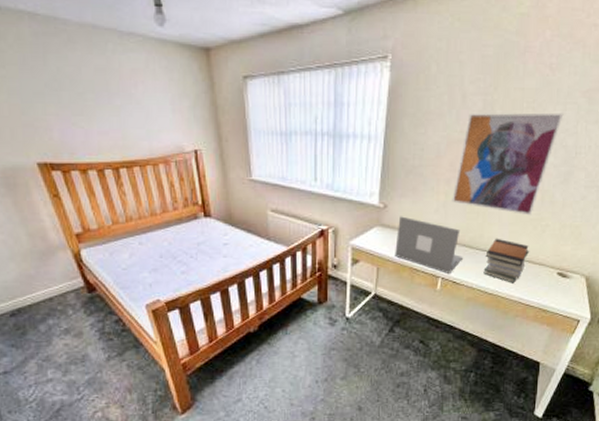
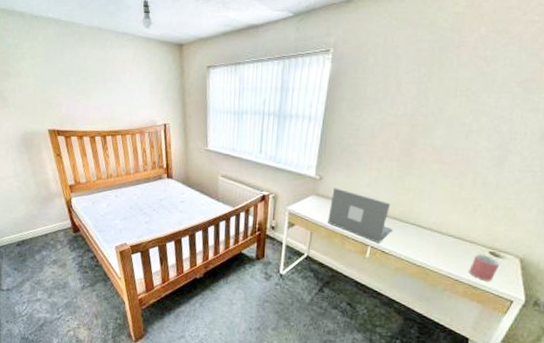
wall art: present [452,112,564,216] -> none [383,99,498,195]
book stack: present [483,238,530,283] -> none [412,213,461,258]
mug: none [539,276,568,303] -> present [469,254,500,281]

